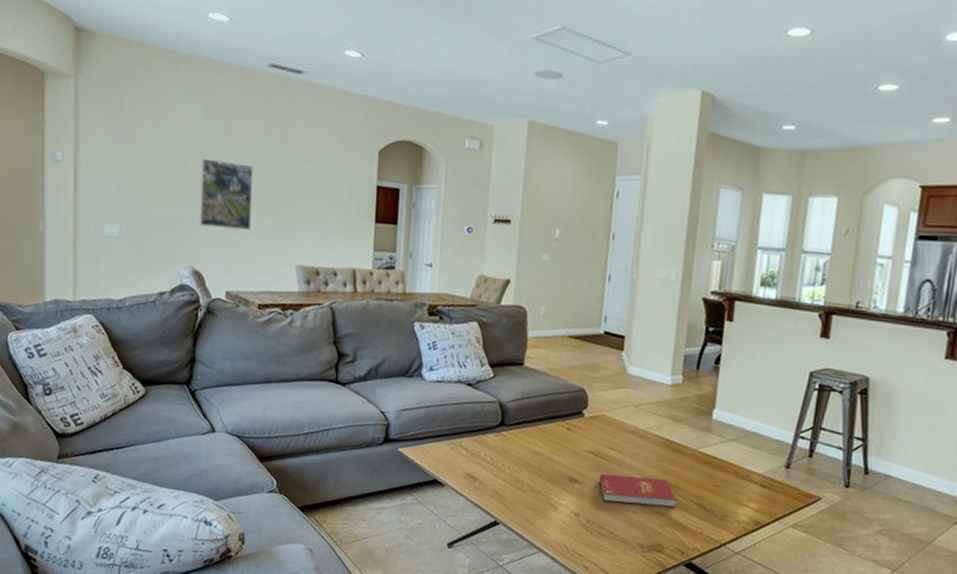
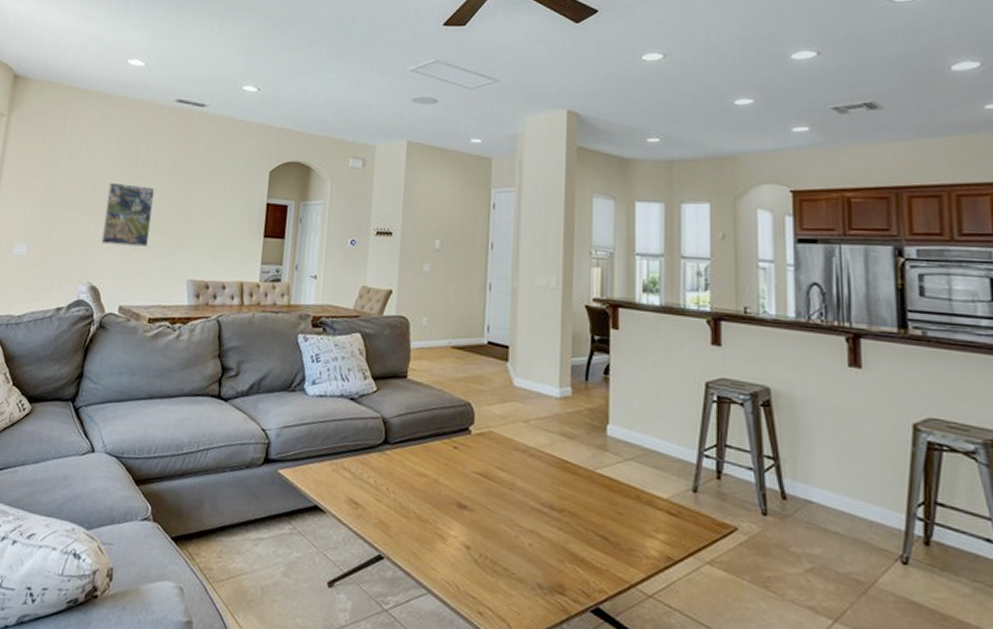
book: present [599,474,677,508] -> none [491,499,576,540]

